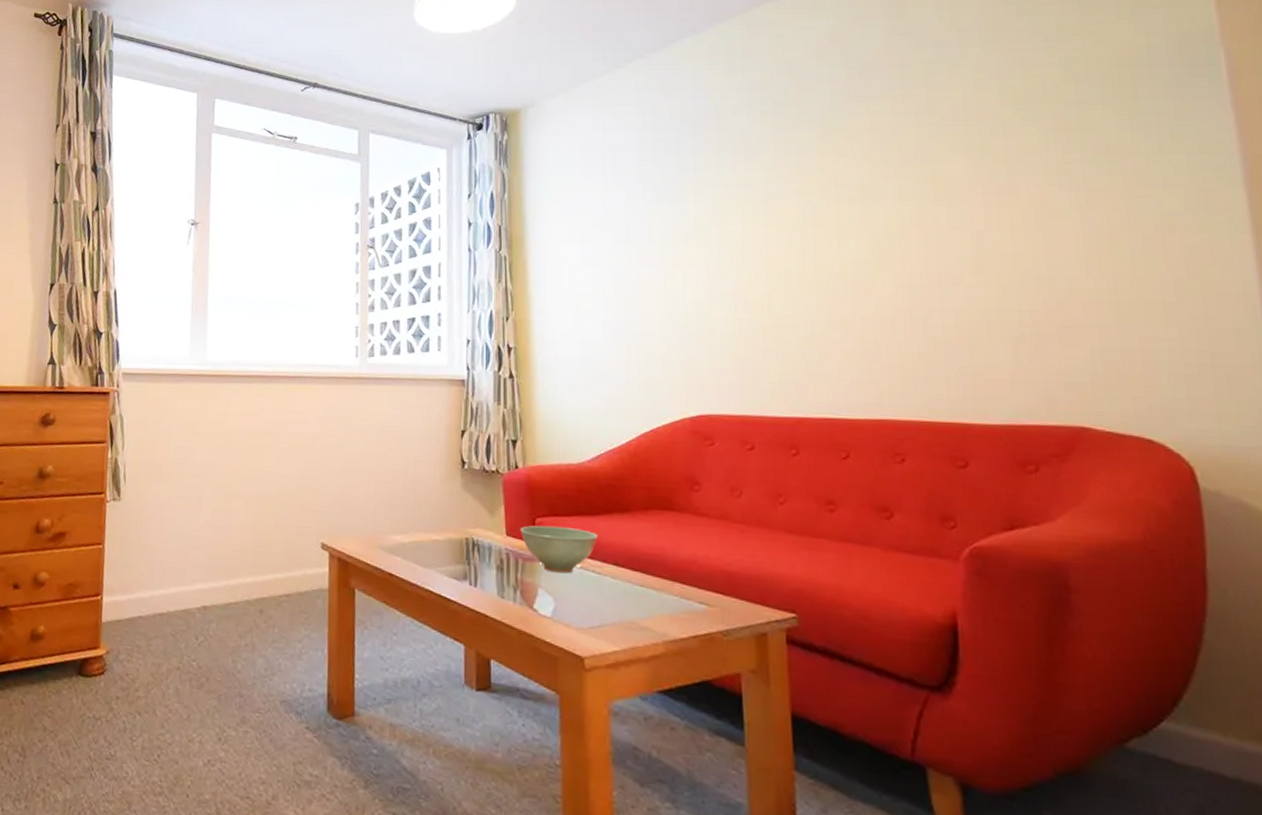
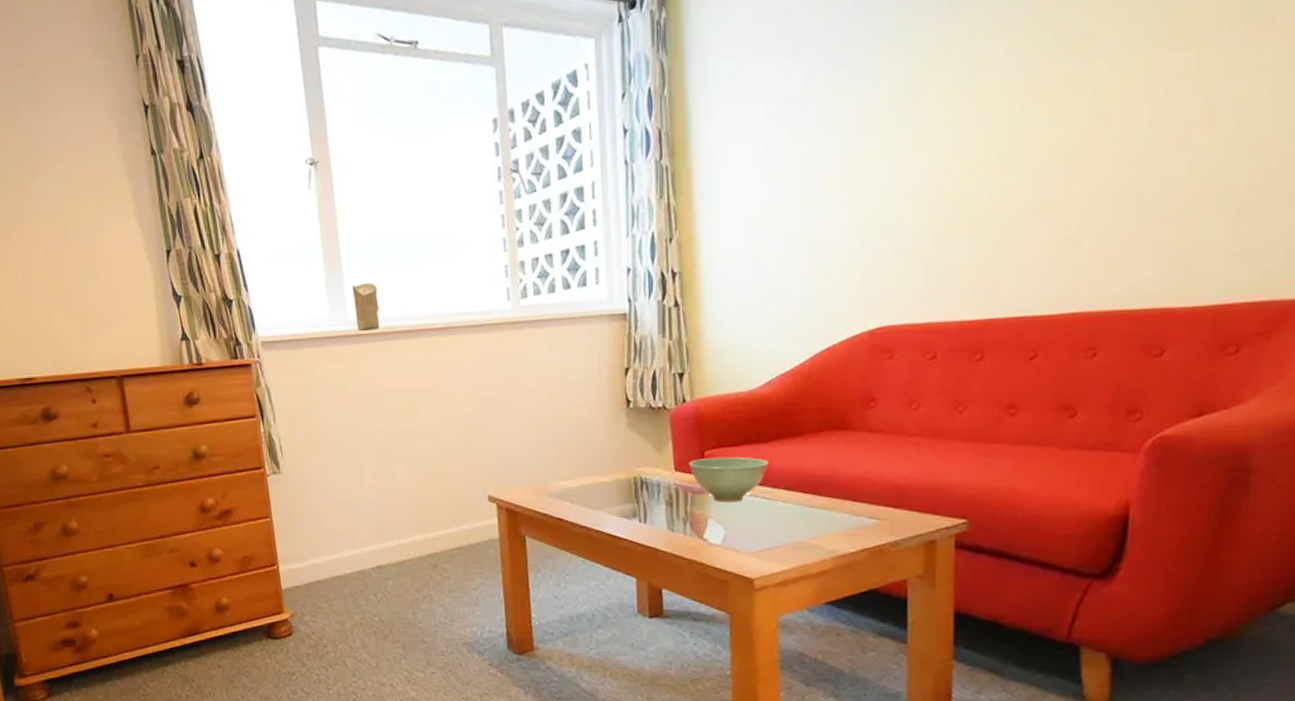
candle: none [213,329,237,372] -> present [352,282,380,331]

